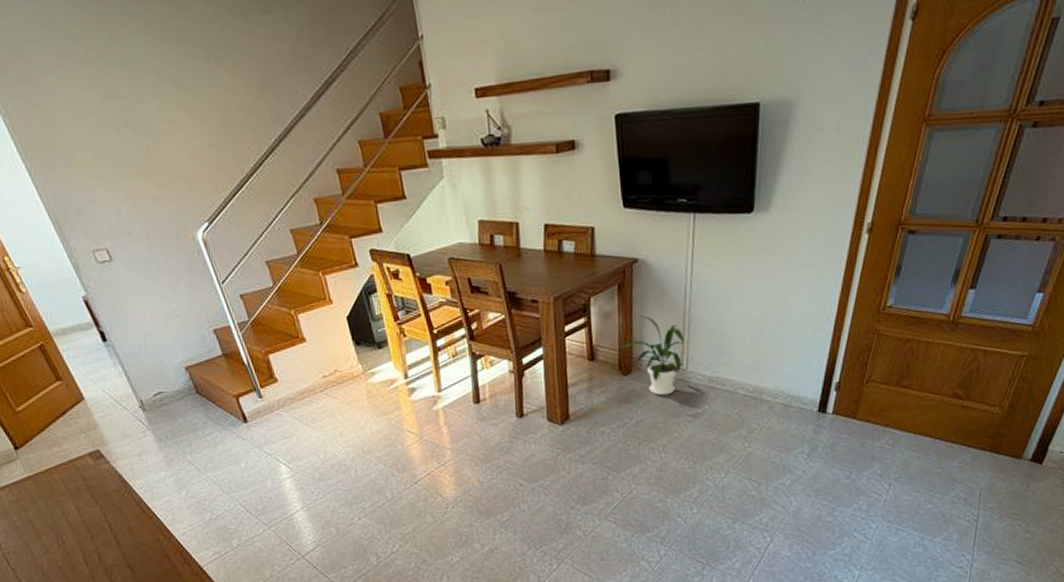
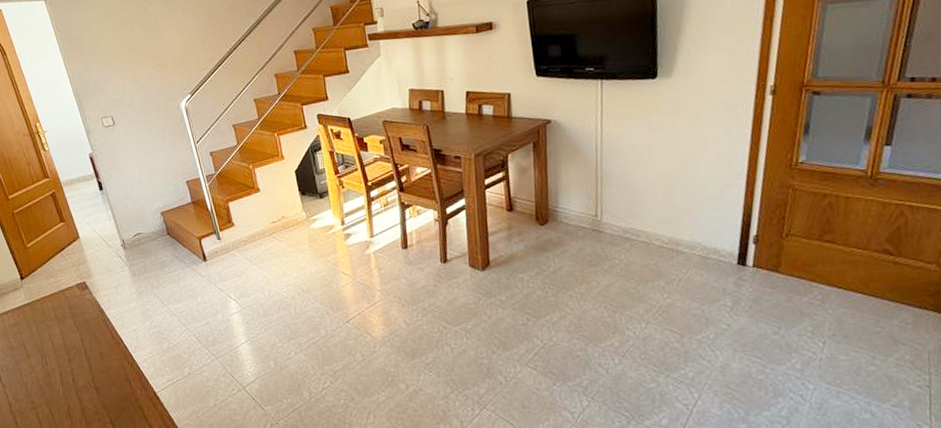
house plant: present [621,315,685,396] -> none [537,170,598,245]

